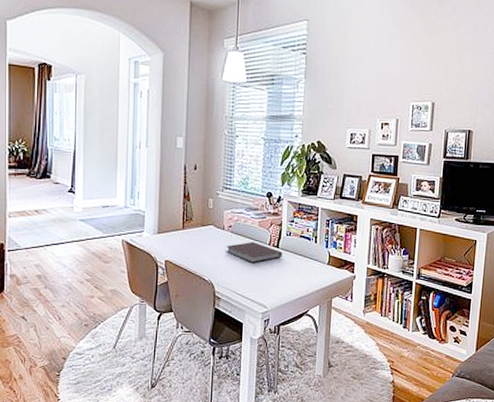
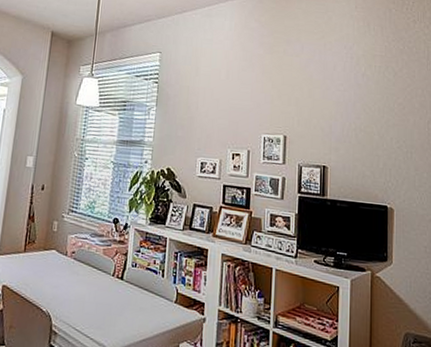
notebook: present [226,241,282,264] -> none [67,270,127,296]

